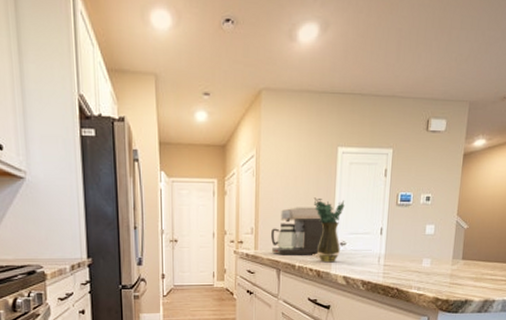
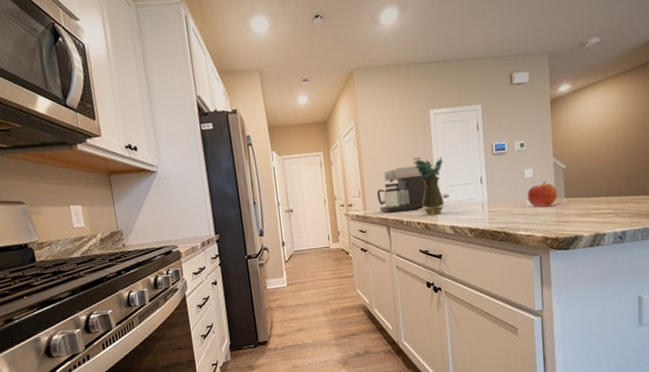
apple: none [424,241,456,267] -> present [527,182,558,207]

